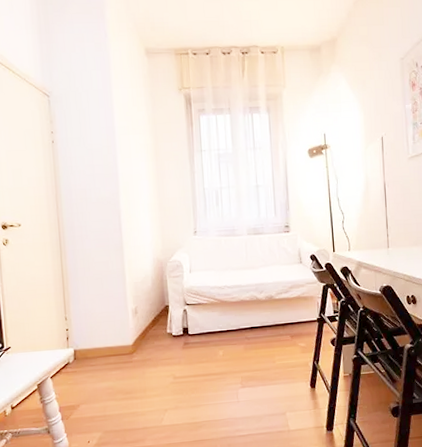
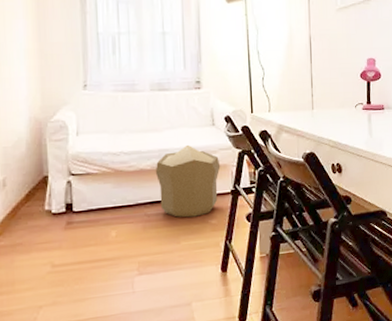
pouf: none [253,279,308,341] -> present [155,144,221,218]

